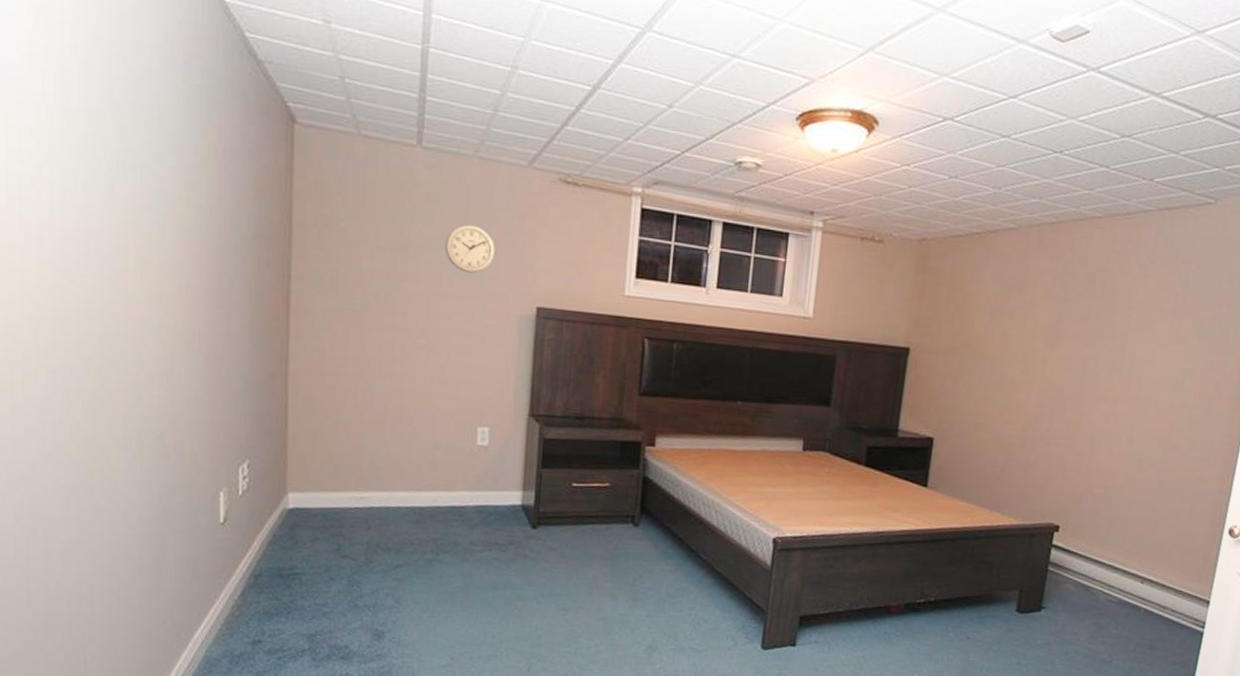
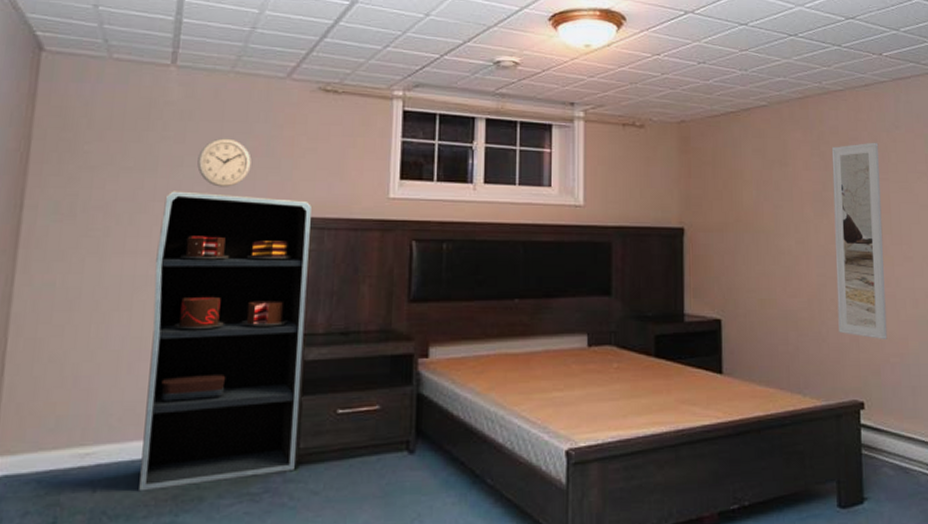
bookshelf: none [405,272,551,533] -> present [139,191,312,492]
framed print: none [1048,275,1128,471] -> present [831,142,888,339]

